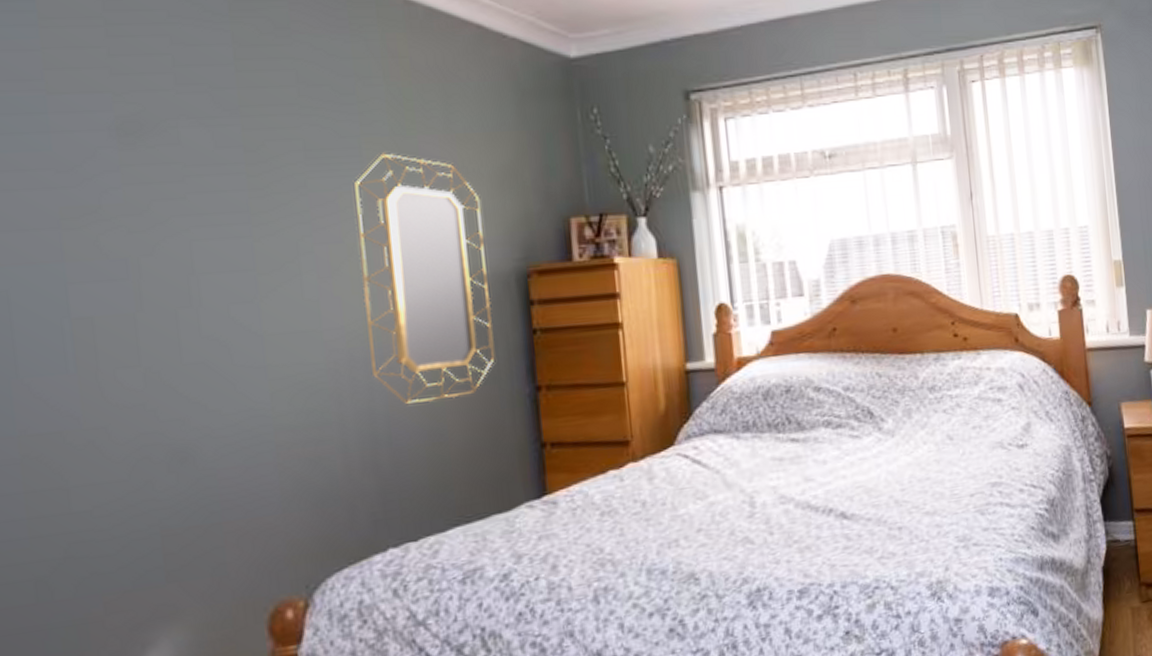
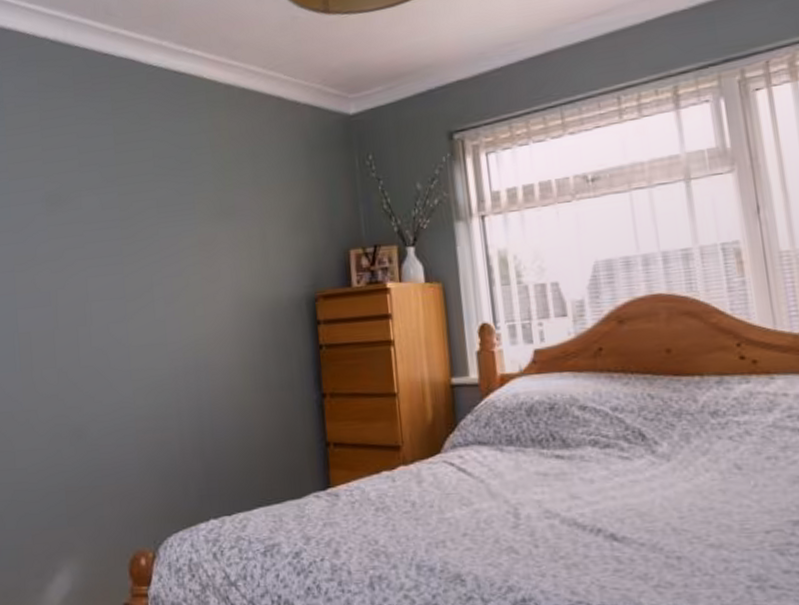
home mirror: present [353,153,496,405] -> none [189,205,290,405]

